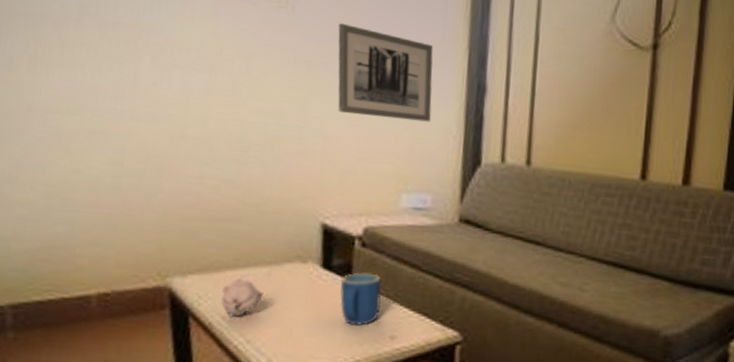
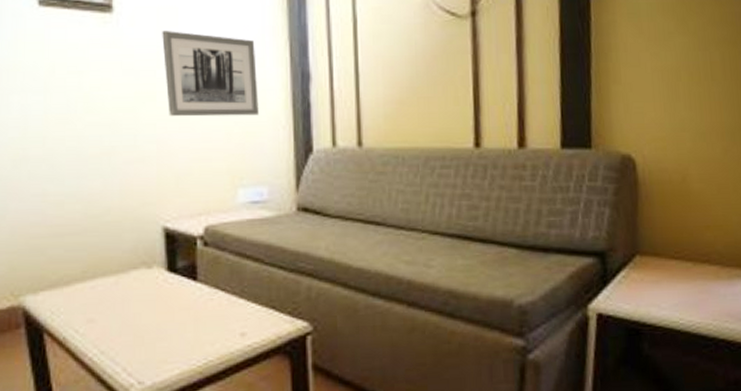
flower: present [221,278,263,317] -> none [73,290,113,329]
mug: present [339,272,382,326] -> none [186,271,229,326]

